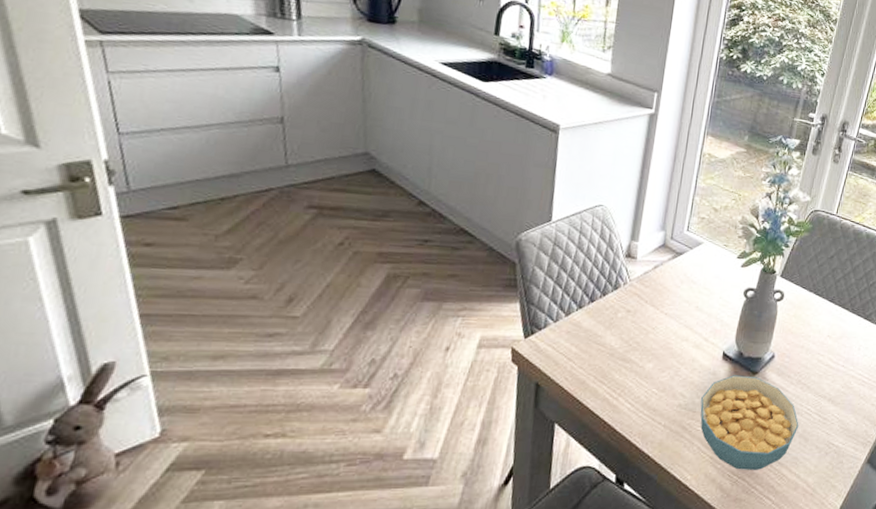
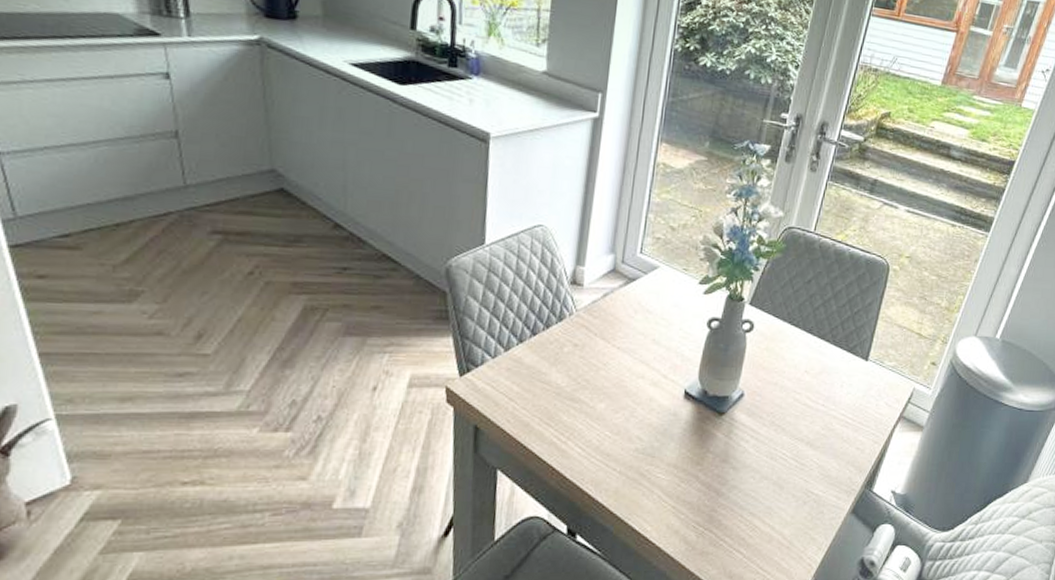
cereal bowl: present [700,375,799,470] -> none [660,416,773,521]

